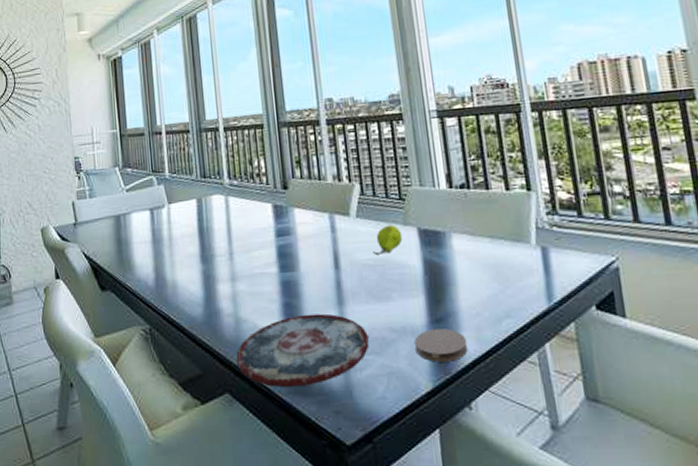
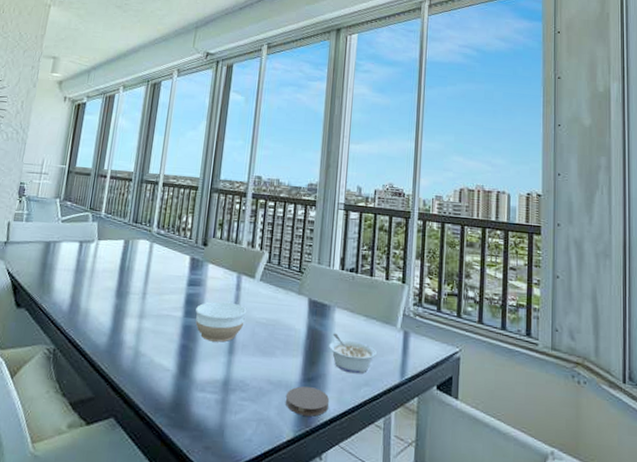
plate: present [236,313,369,388] -> none [127,357,248,421]
bowl: none [291,247,349,295] -> present [195,301,247,342]
fruit: present [373,225,403,255] -> none [268,292,295,316]
legume: none [453,263,513,306] -> present [329,333,377,374]

